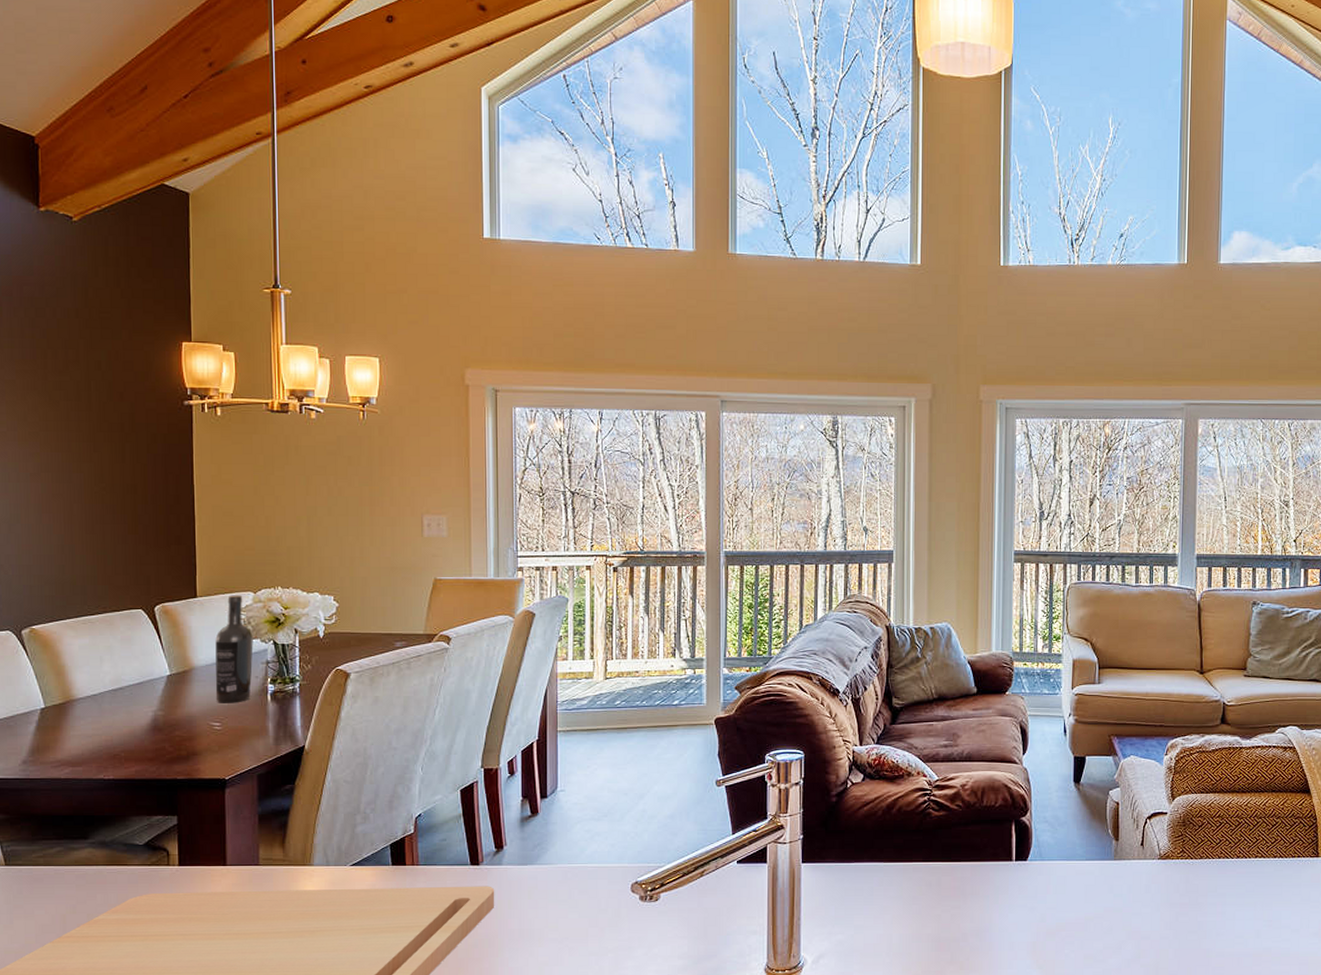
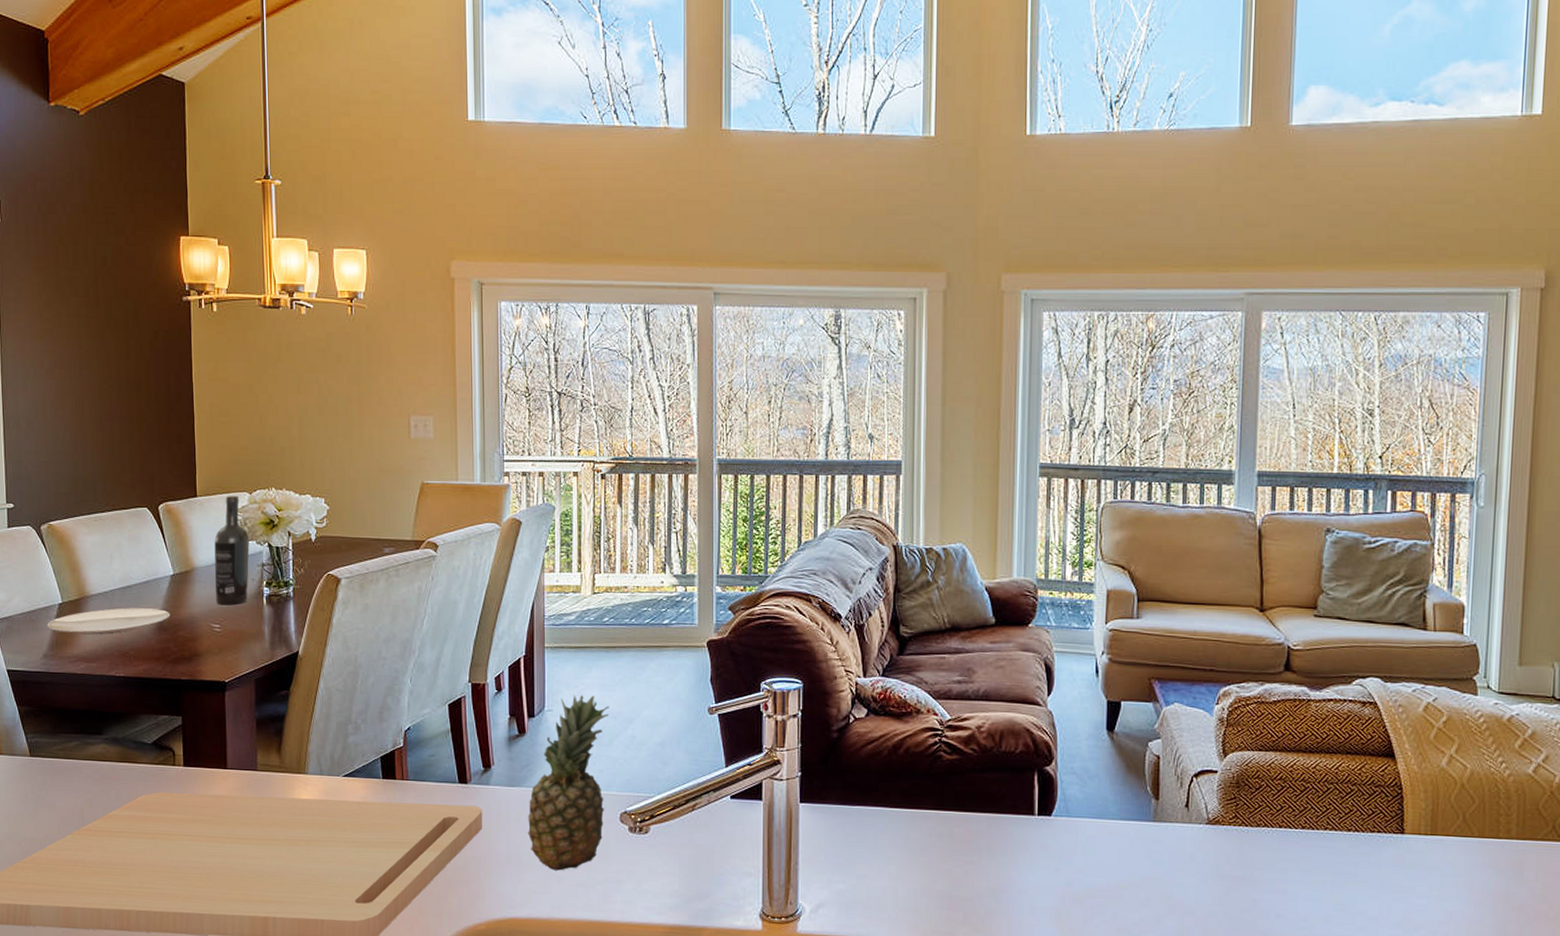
plate: none [27,710,166,738] -> present [47,607,170,635]
fruit: none [539,774,621,942] -> present [527,694,609,871]

